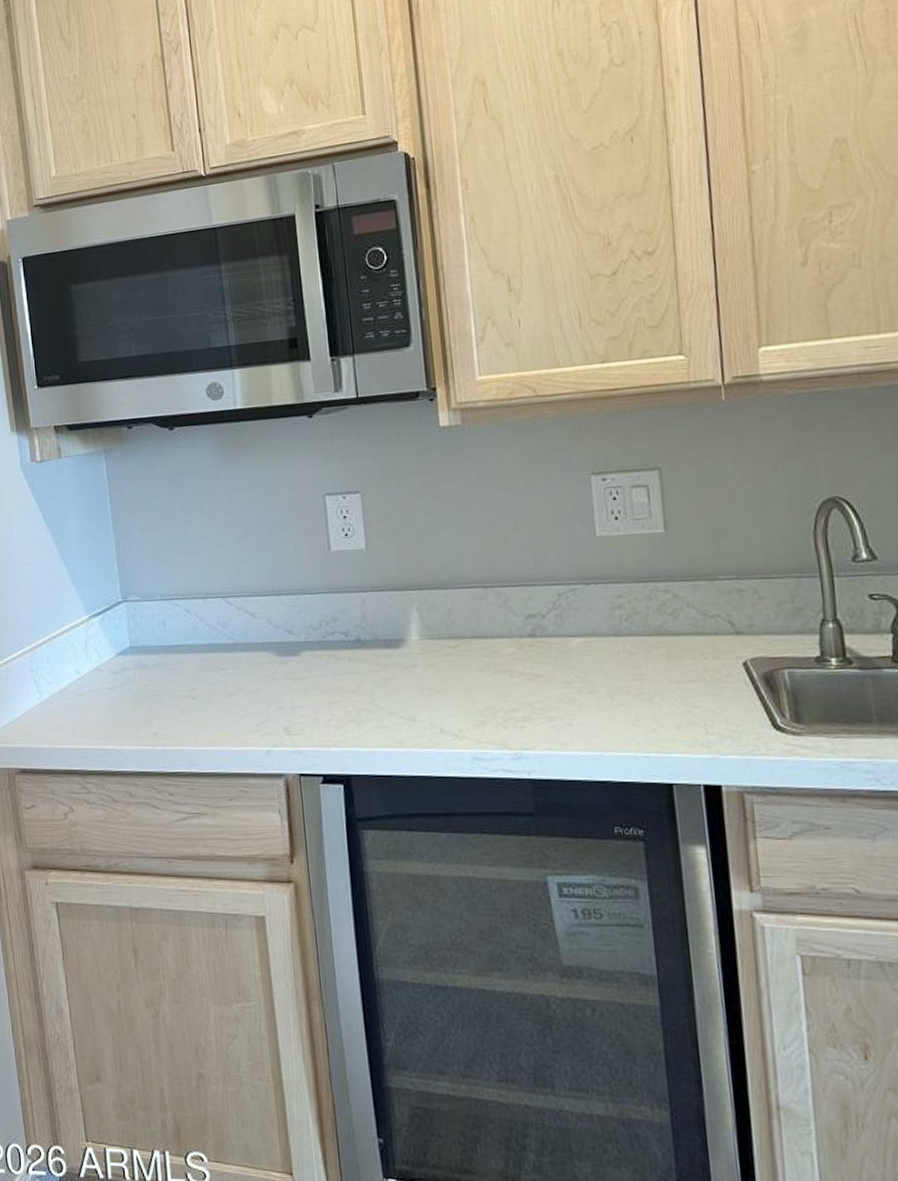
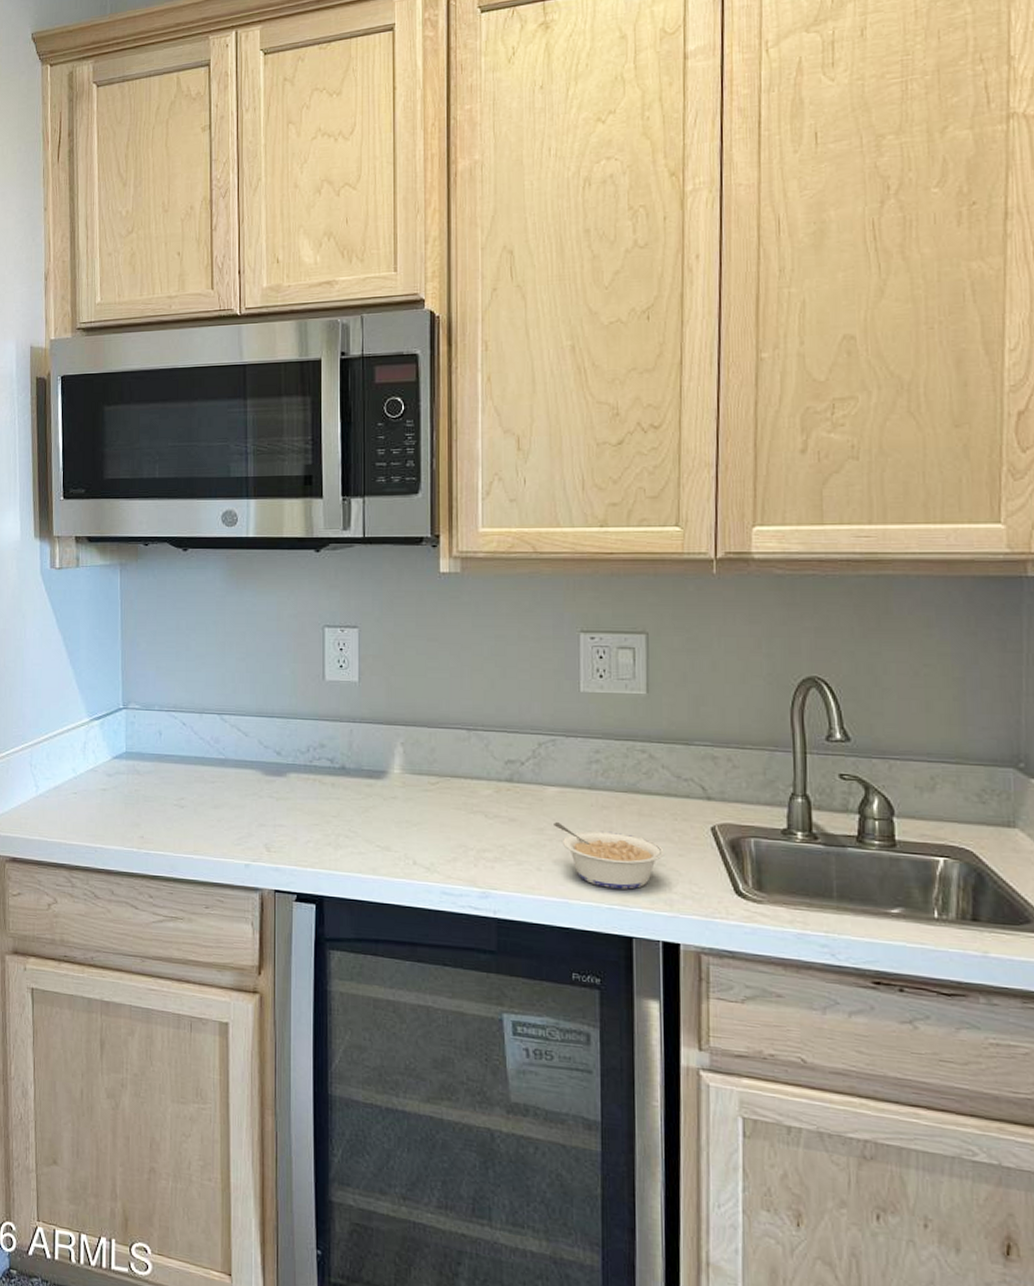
legume: none [581,674,698,736] -> present [554,822,664,890]

